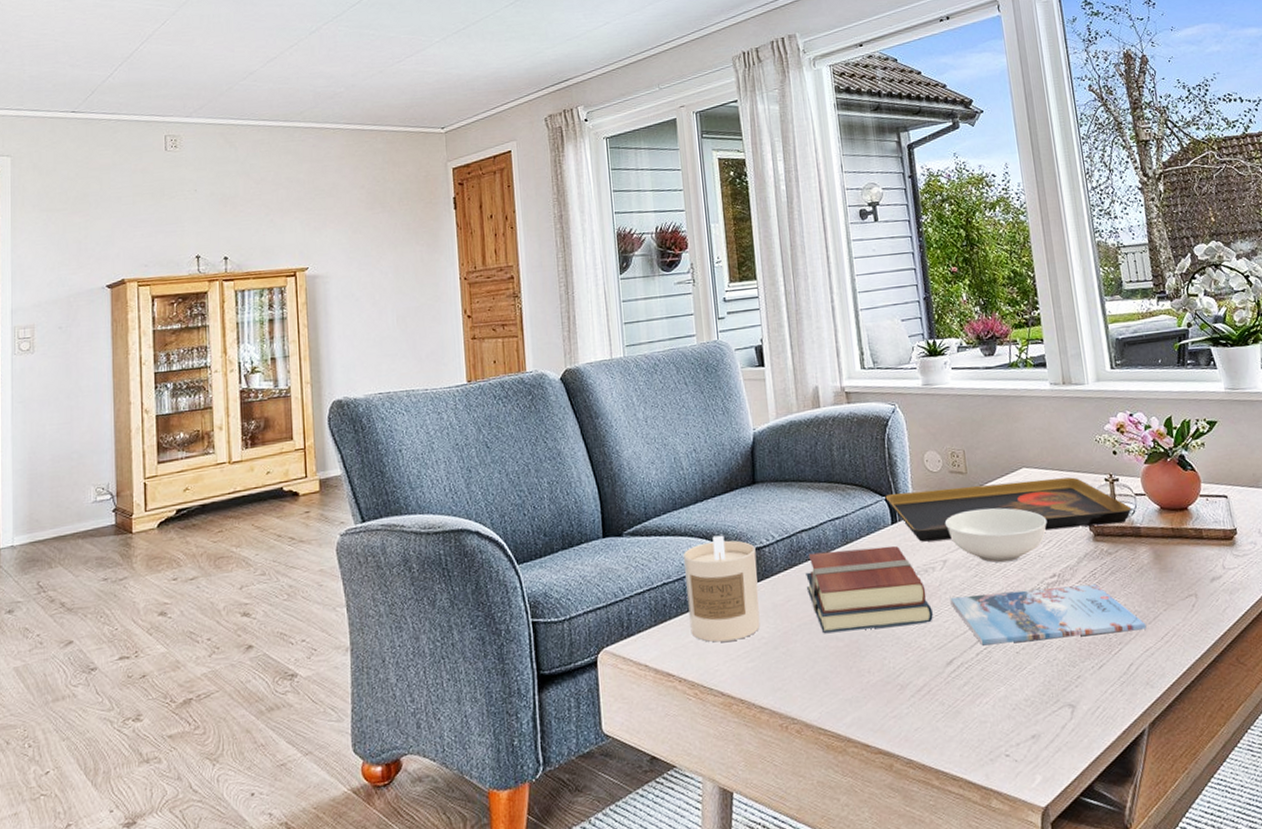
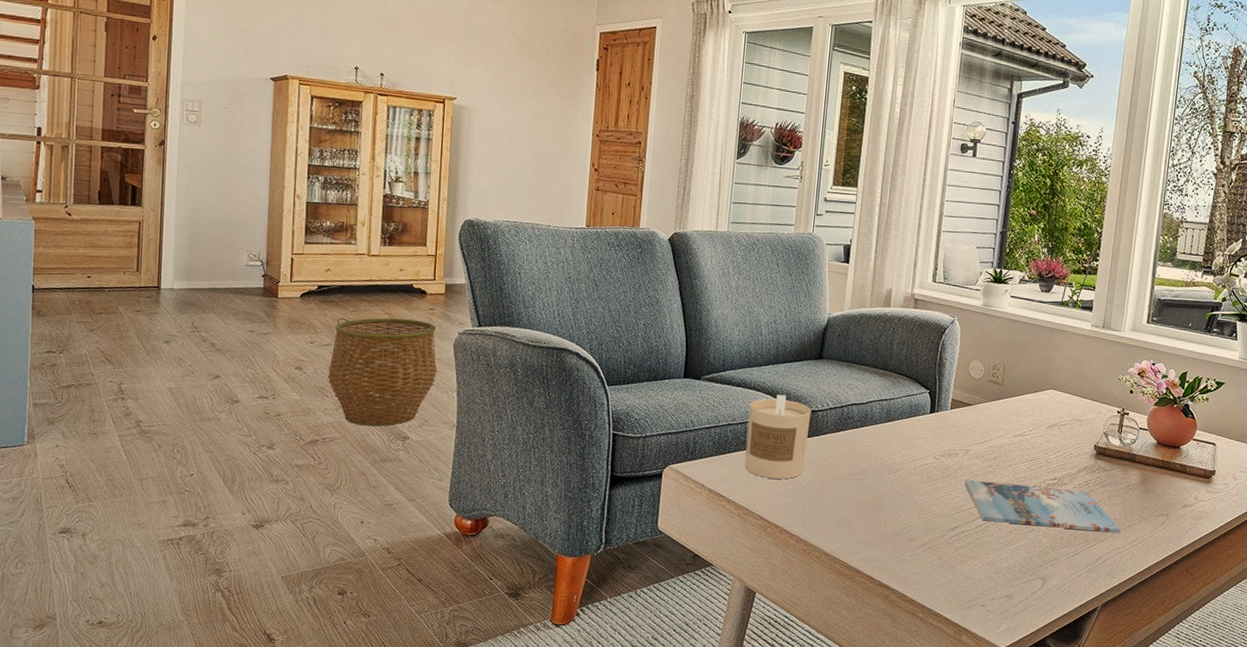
basket: none [196,528,322,671] -> present [327,317,438,426]
books: present [806,545,933,634] -> none [848,423,948,496]
decorative tray: present [885,477,1132,542] -> none [929,389,1134,449]
bowl: present [944,507,1047,563] -> none [974,414,1061,461]

